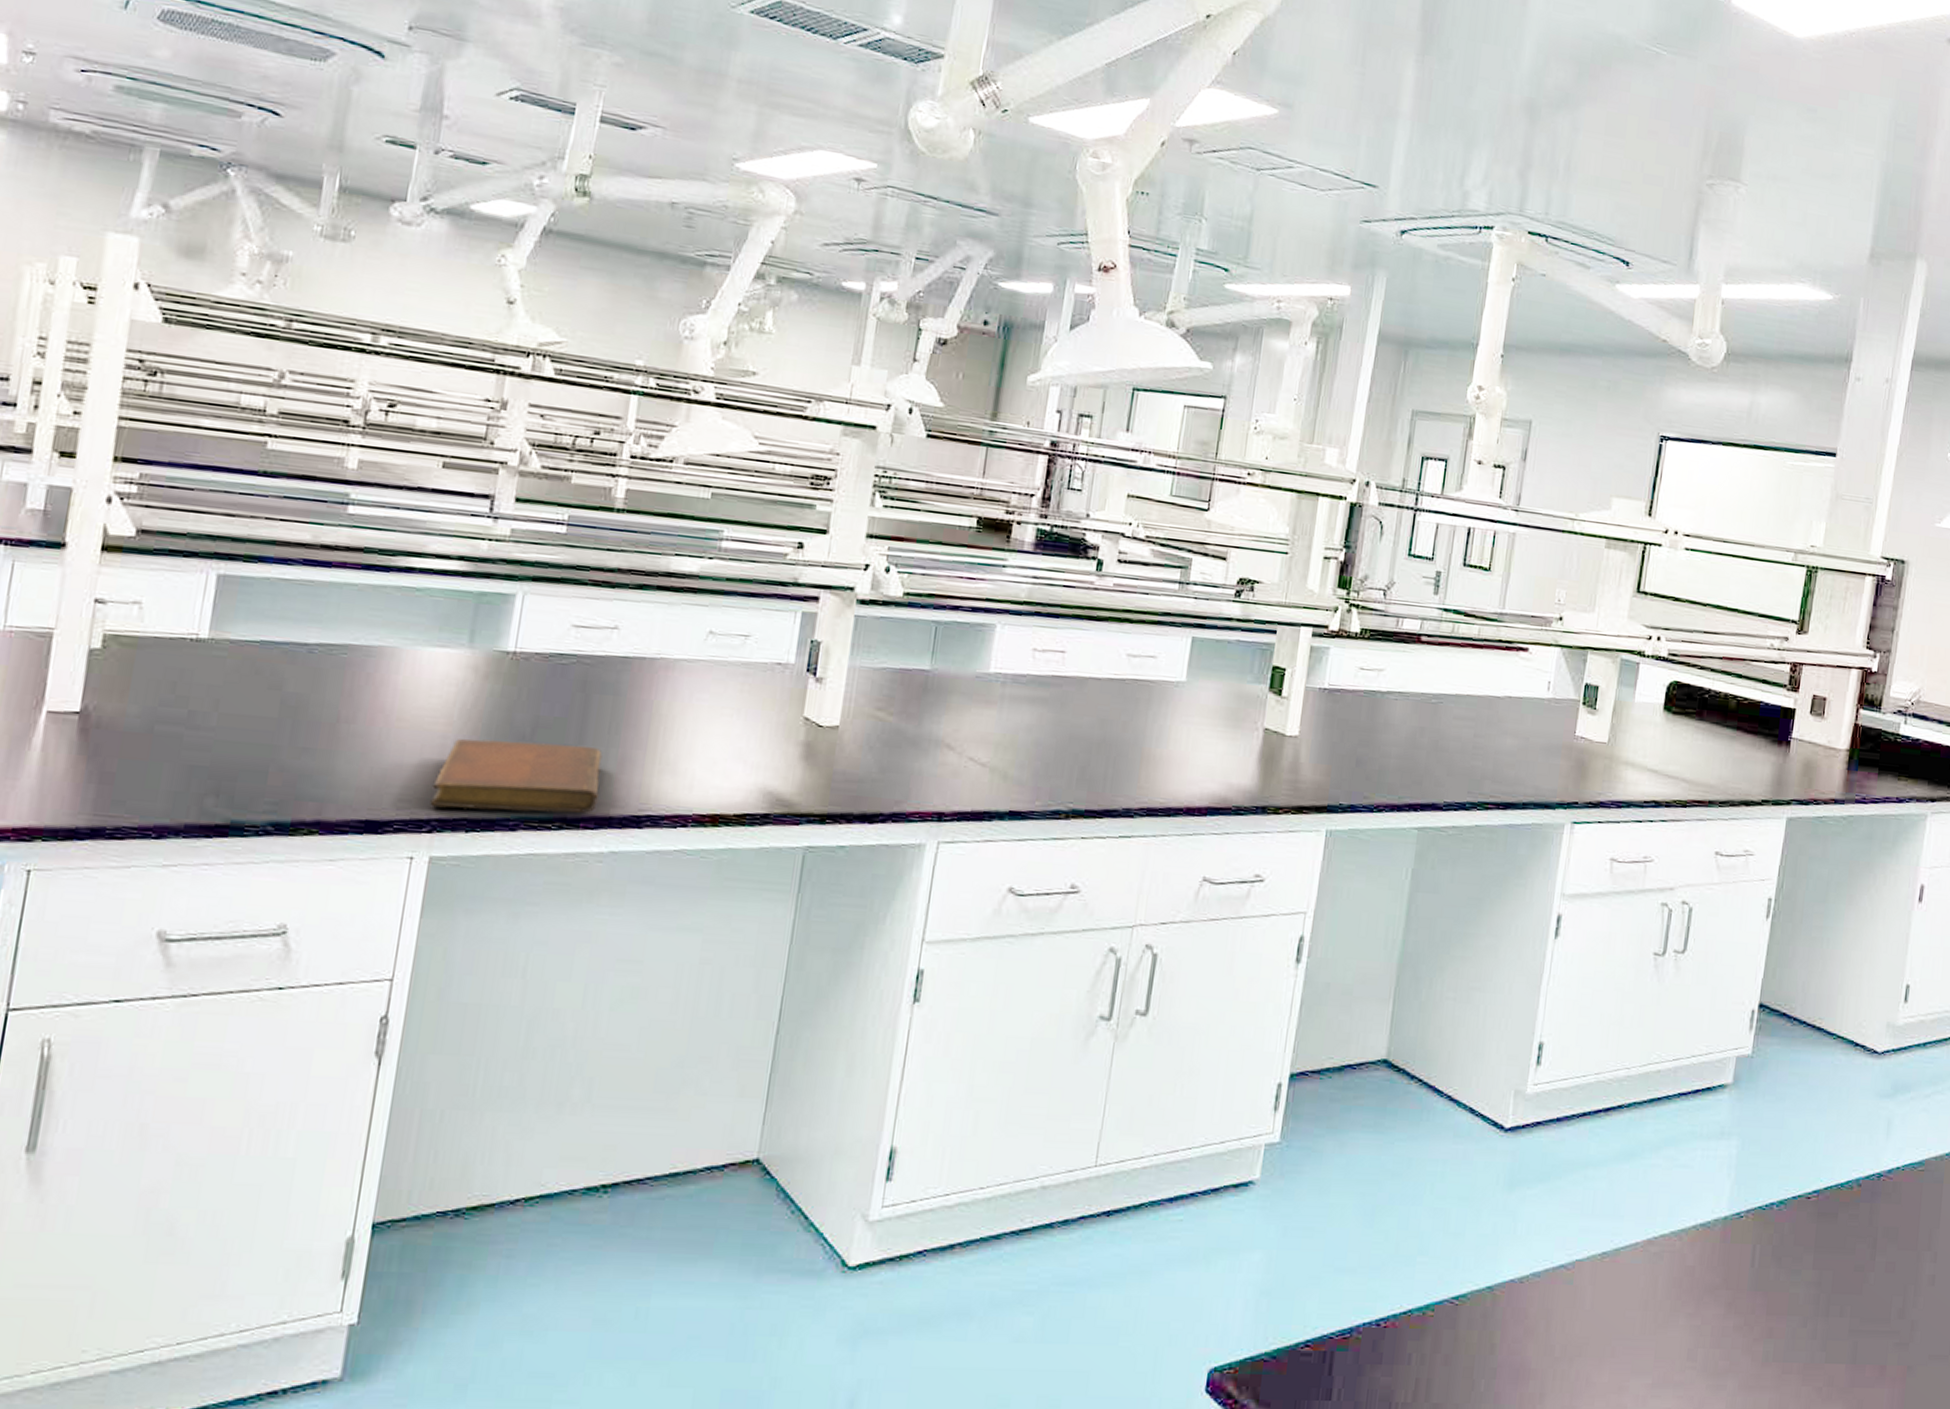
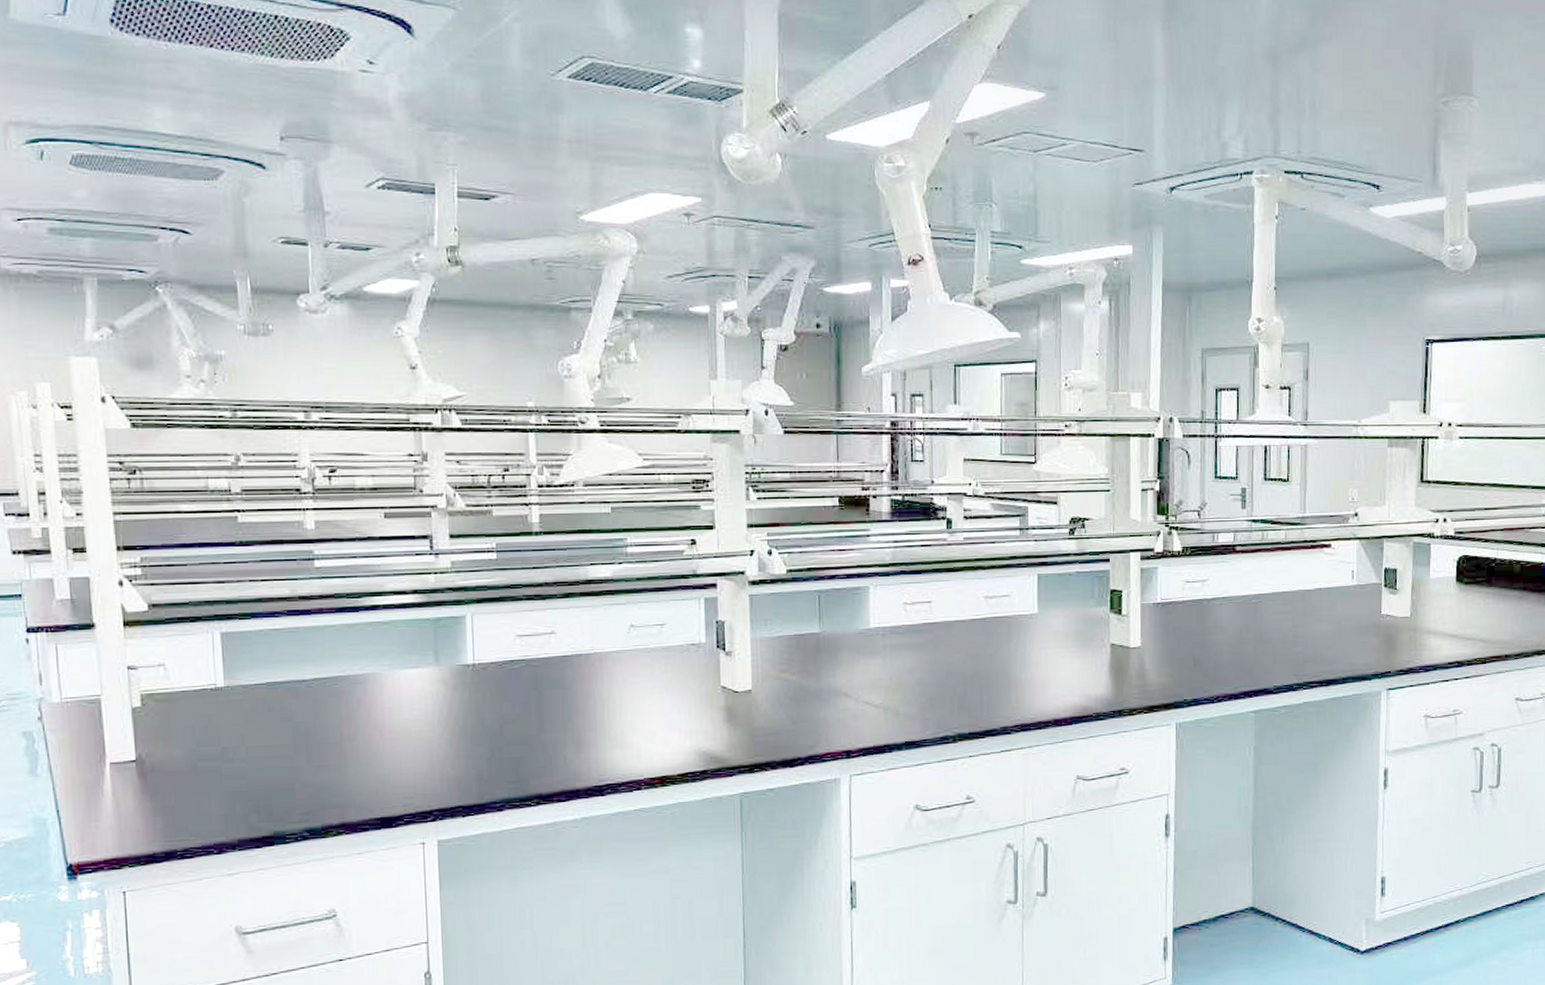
notebook: present [430,738,603,813] -> none [429,733,565,800]

